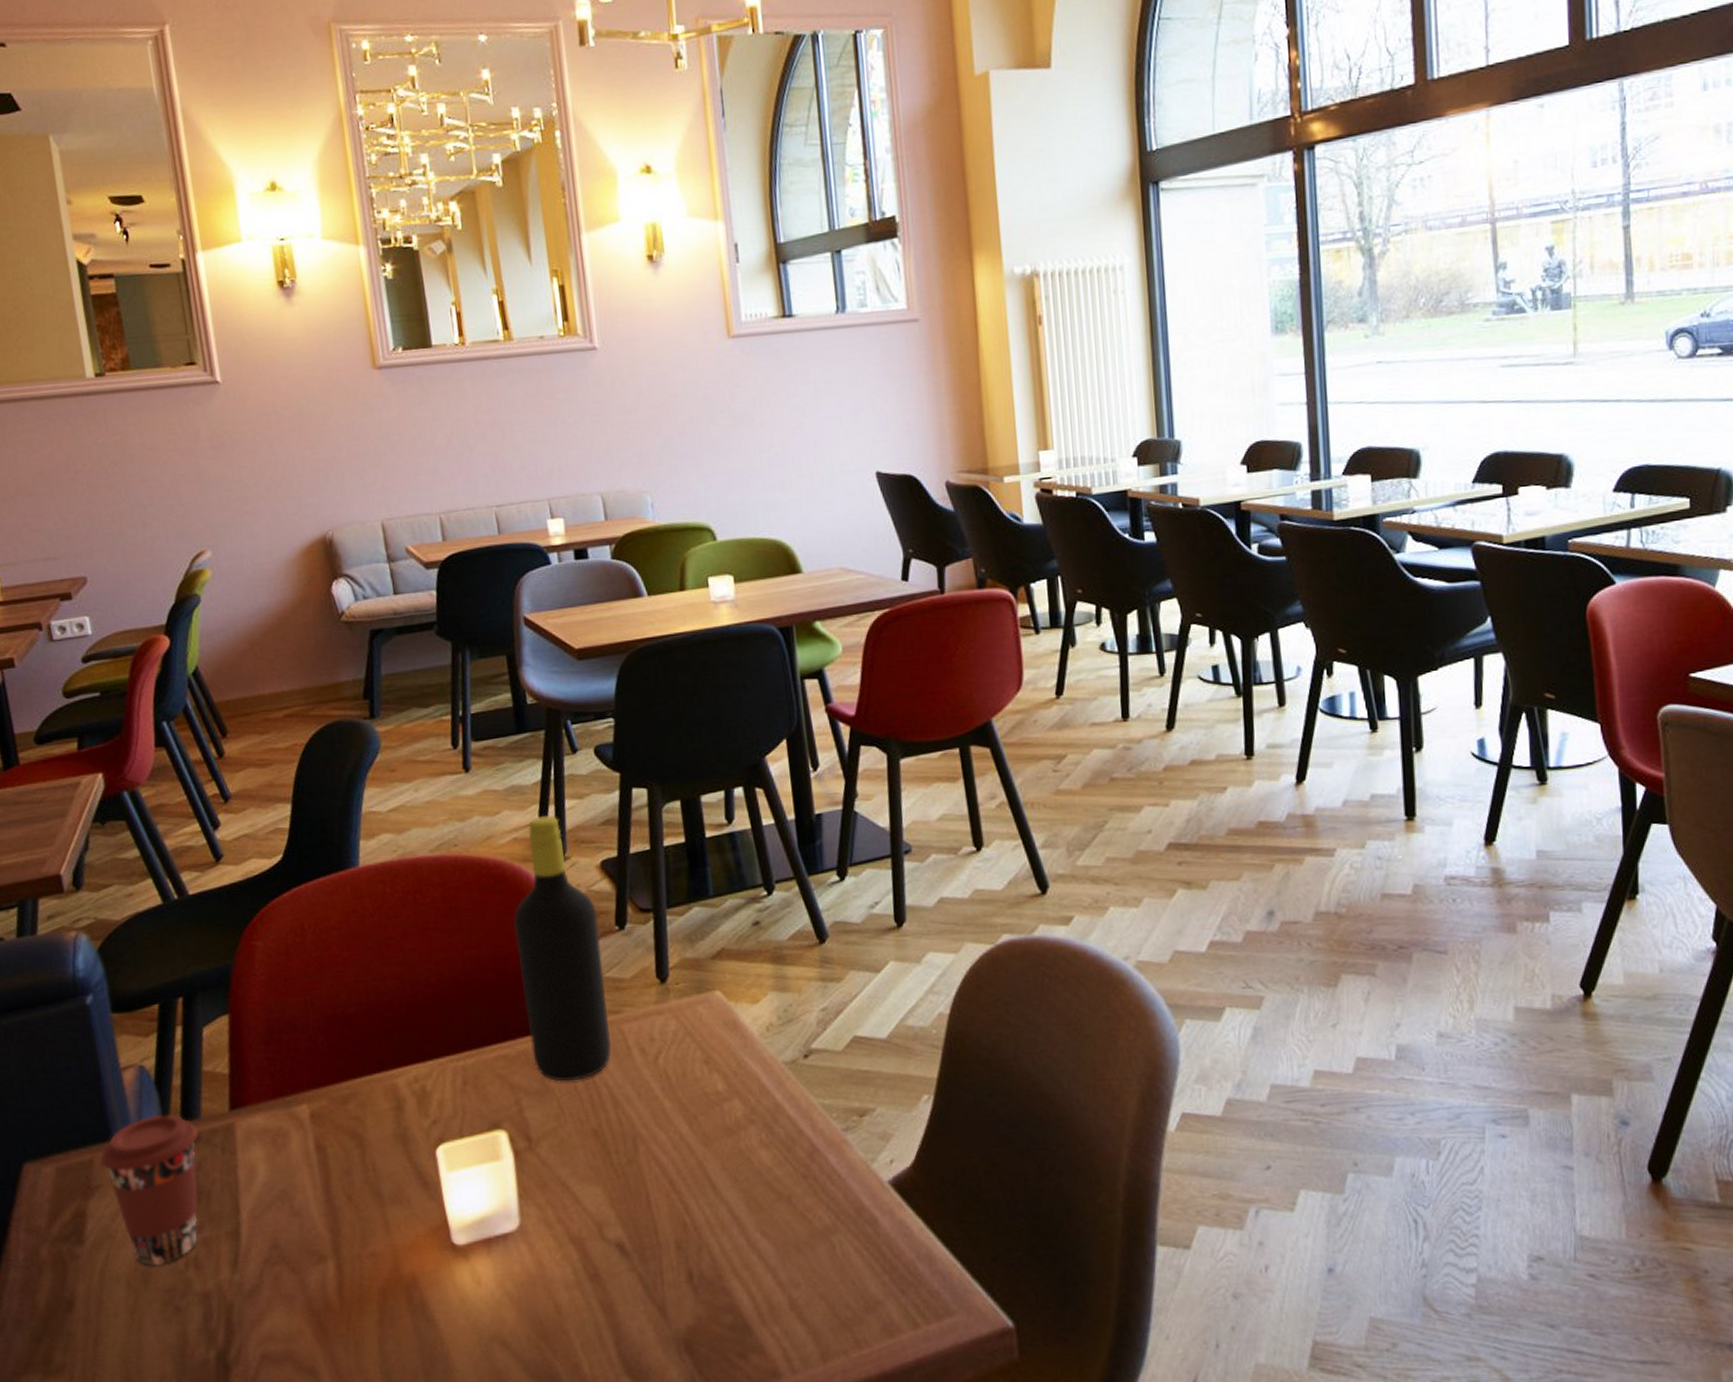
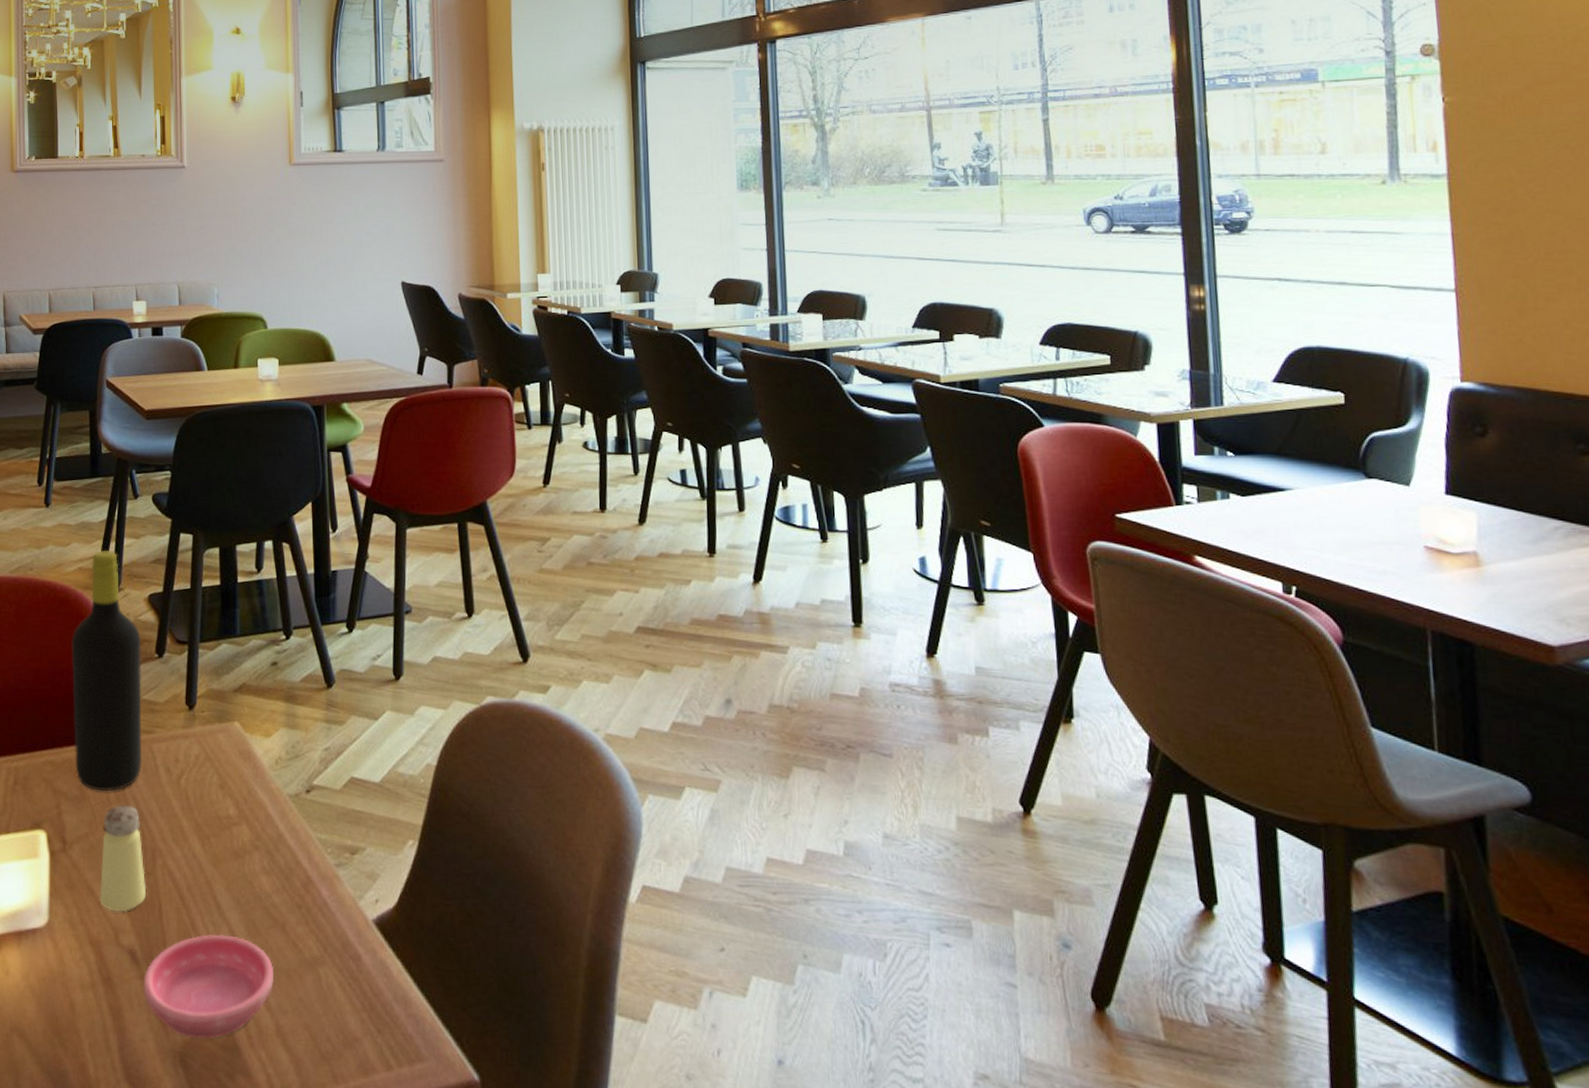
saltshaker: none [573,1092,630,1206] -> present [99,804,147,912]
saucer: none [636,1215,784,1323] -> present [143,934,275,1039]

